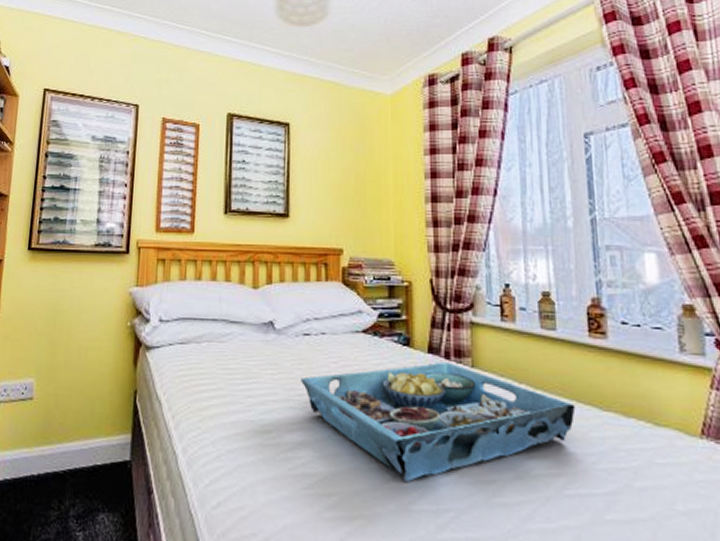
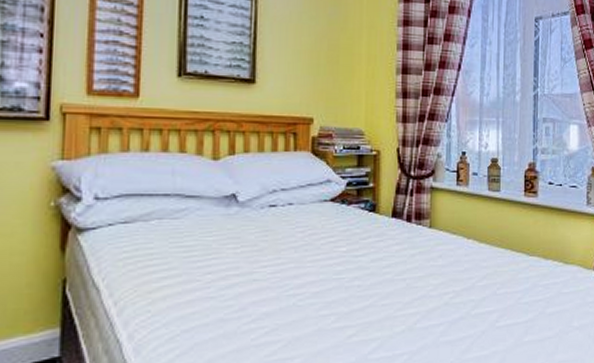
serving tray: present [301,361,576,482] -> none [266,224,510,335]

